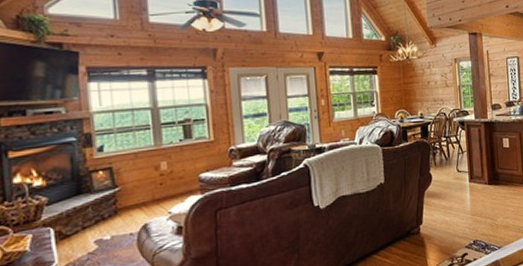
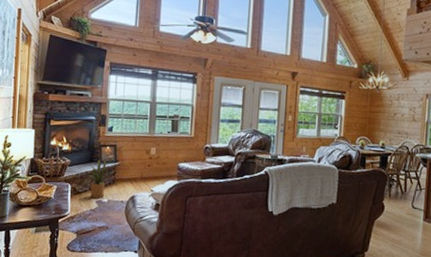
house plant: none [73,189,107,239] -> present [84,160,109,199]

